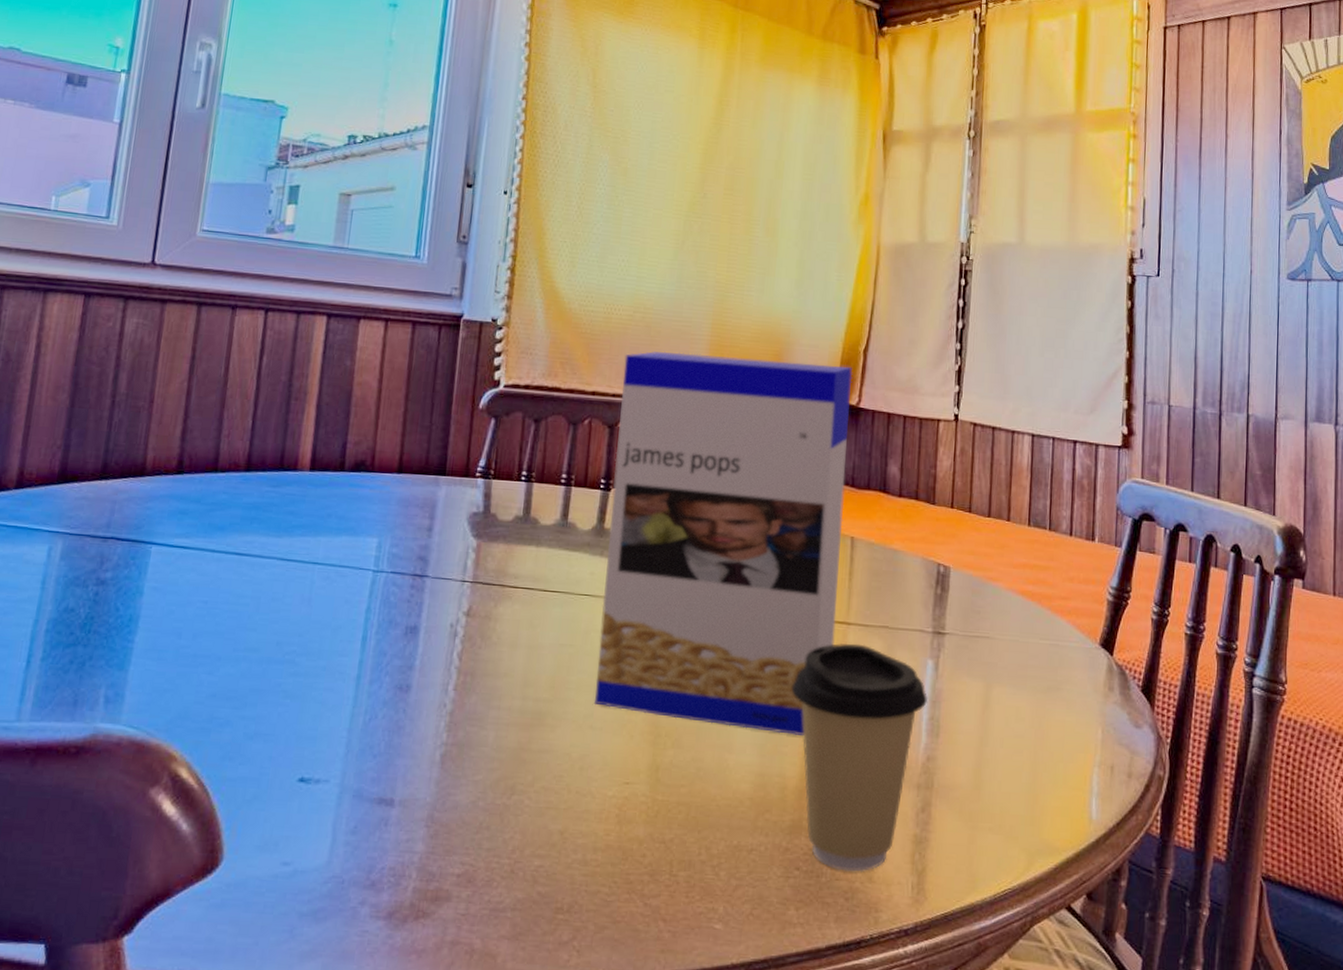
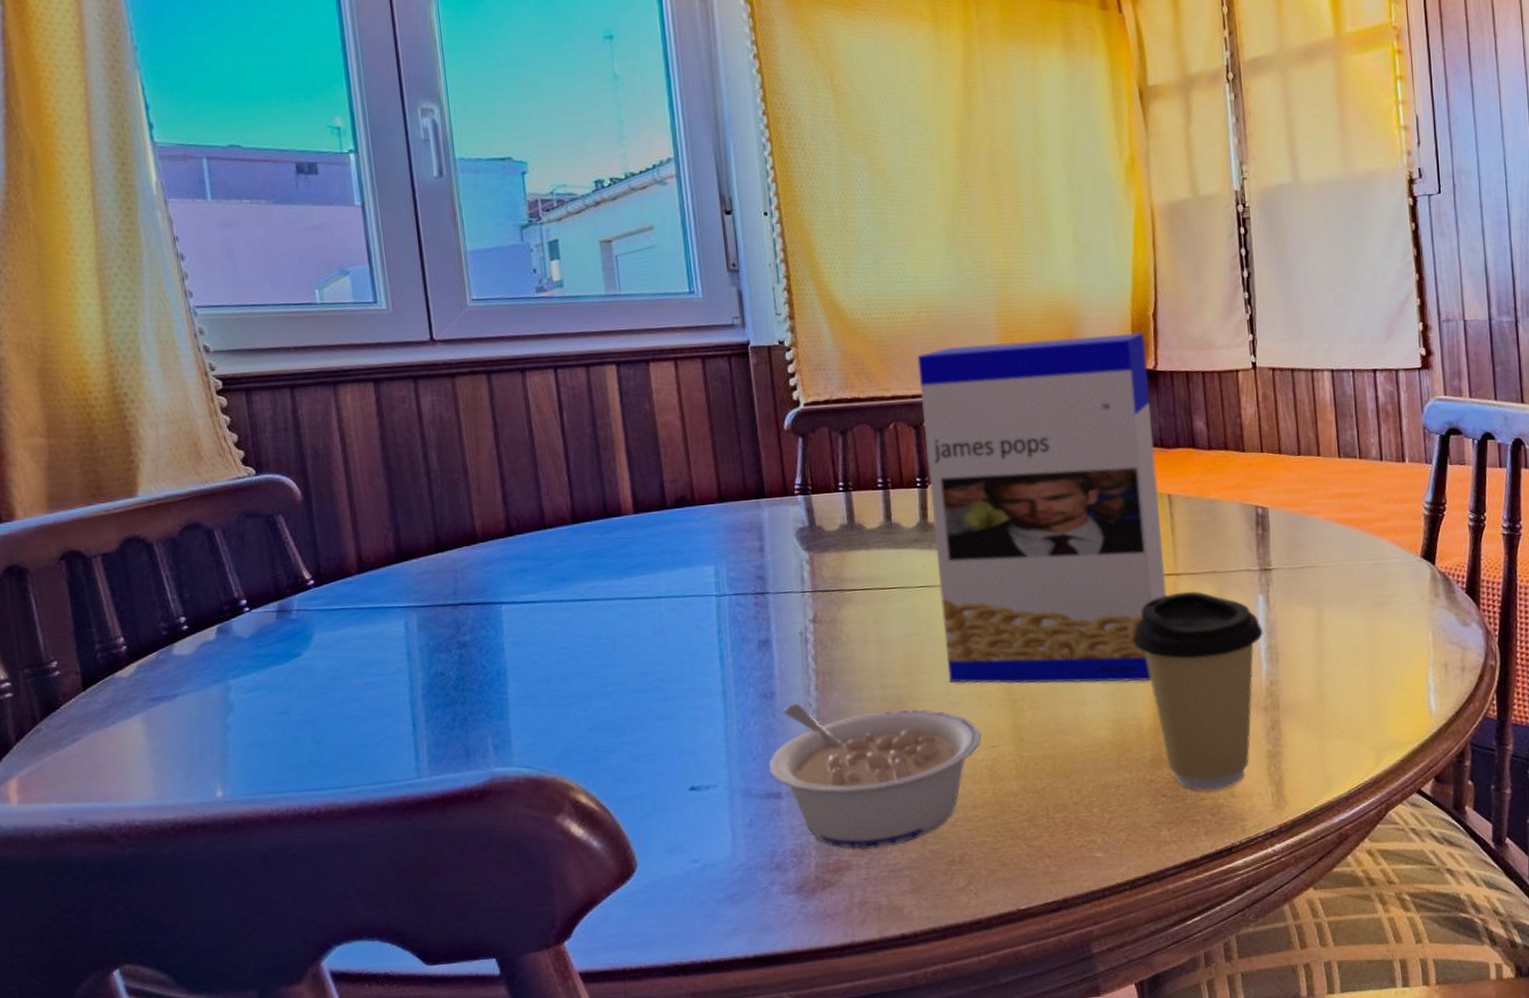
legume: none [386,701,617,881] -> present [768,703,982,850]

